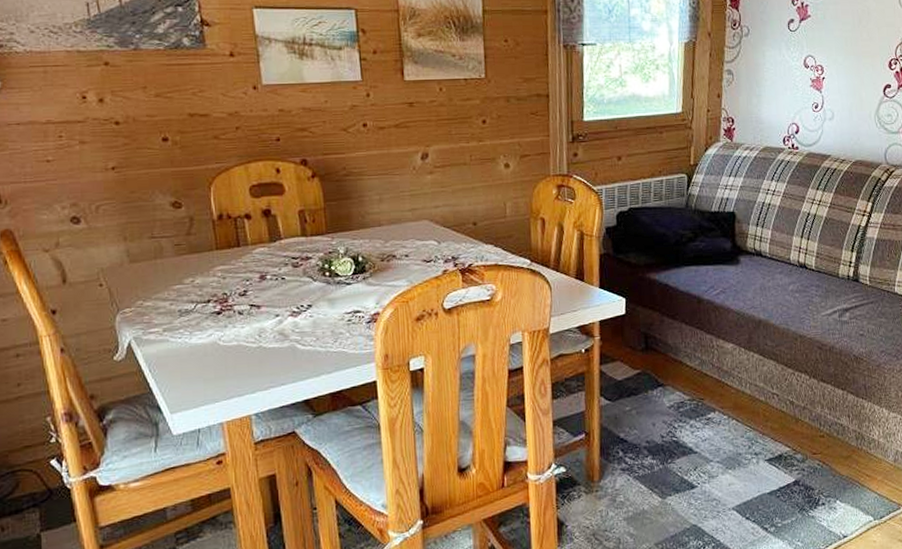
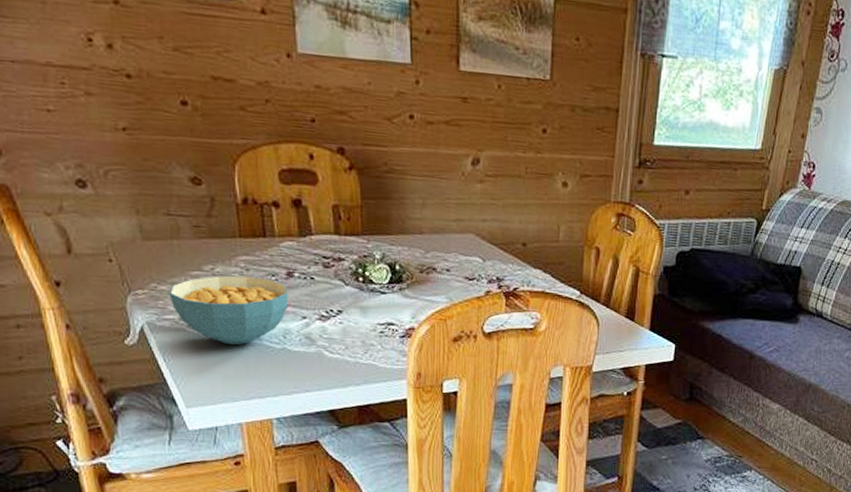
cereal bowl: none [153,283,262,350] -> present [168,275,288,346]

